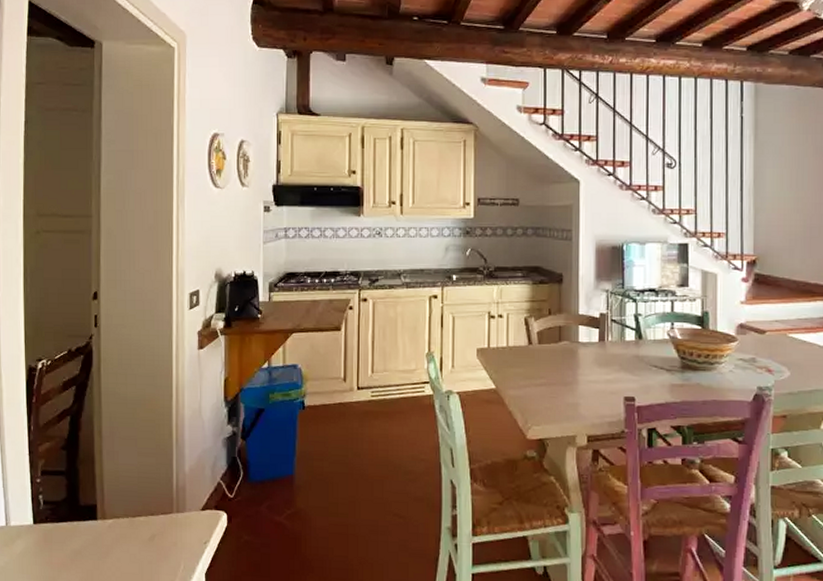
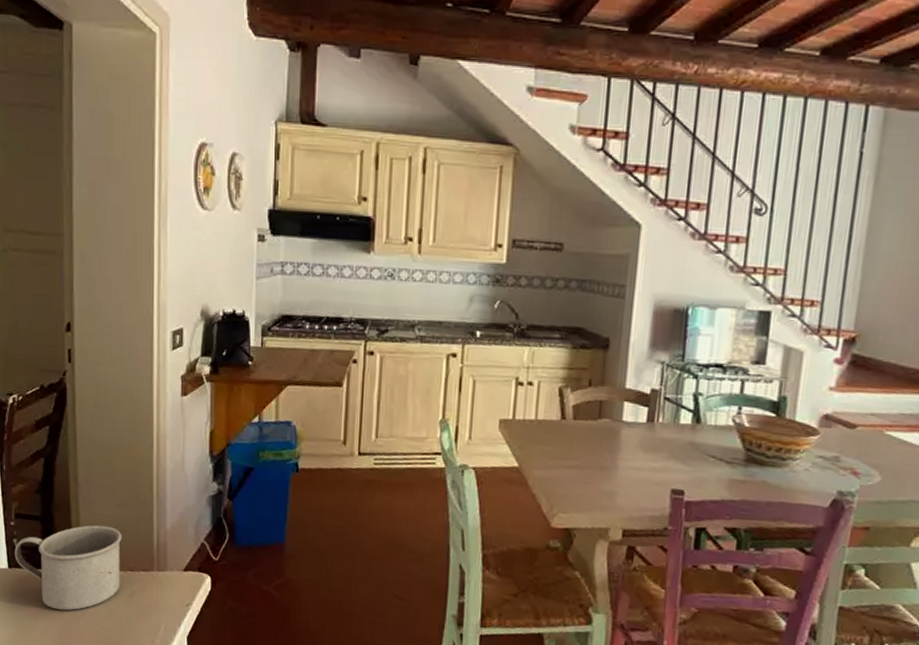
mug: none [40,474,143,560] -> present [14,525,122,611]

